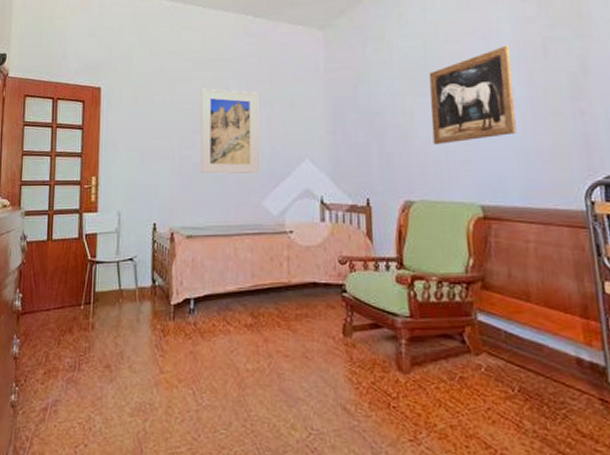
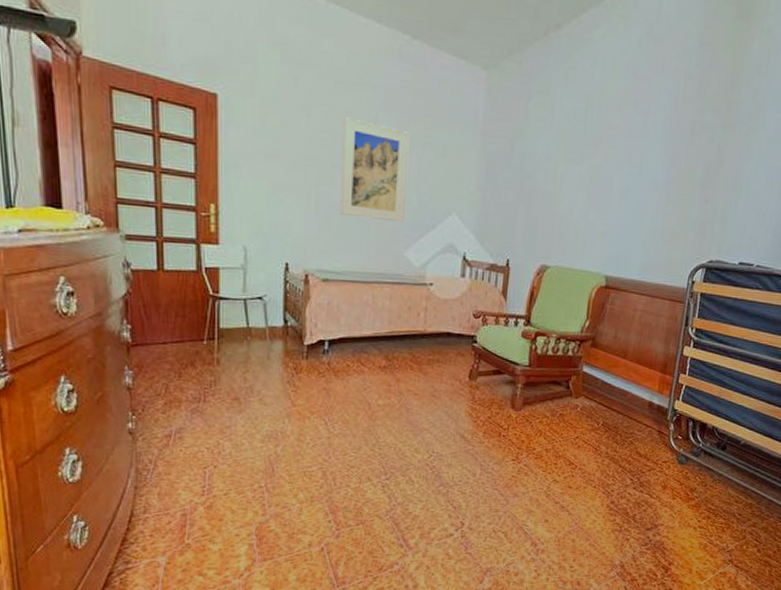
wall art: present [429,45,517,145] -> none [576,122,664,215]

